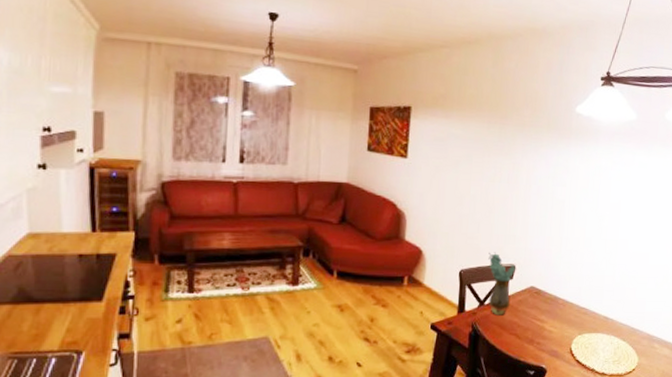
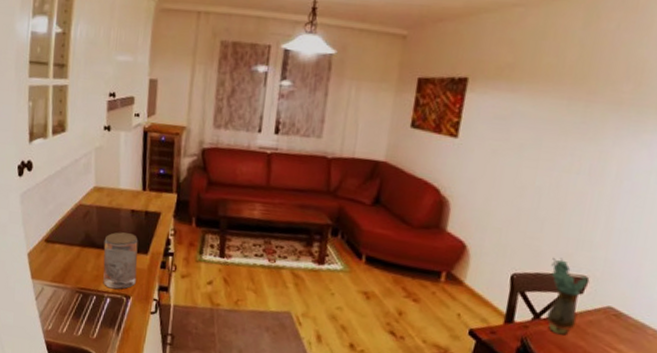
jar: none [44,281,90,347] -> present [103,232,139,290]

